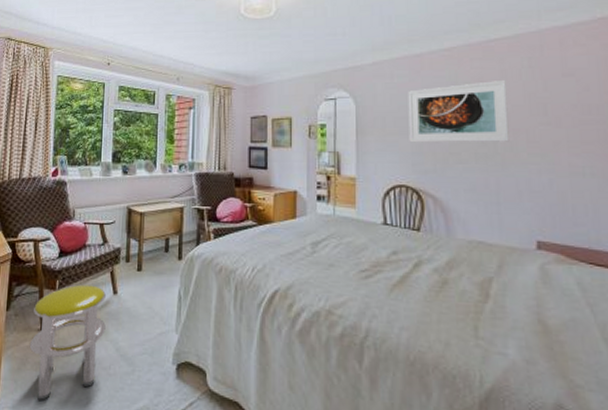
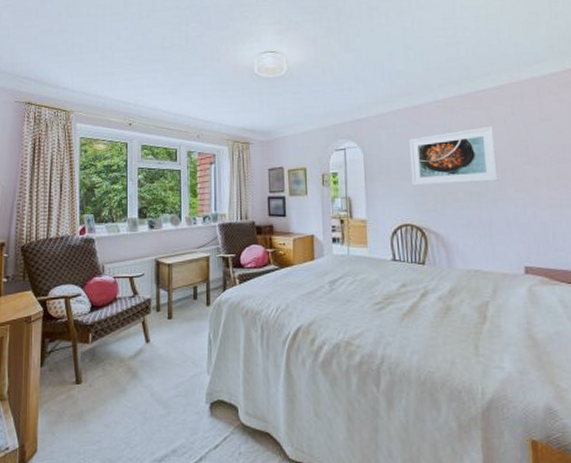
stool: present [29,284,106,402] -> none [65,336,140,451]

